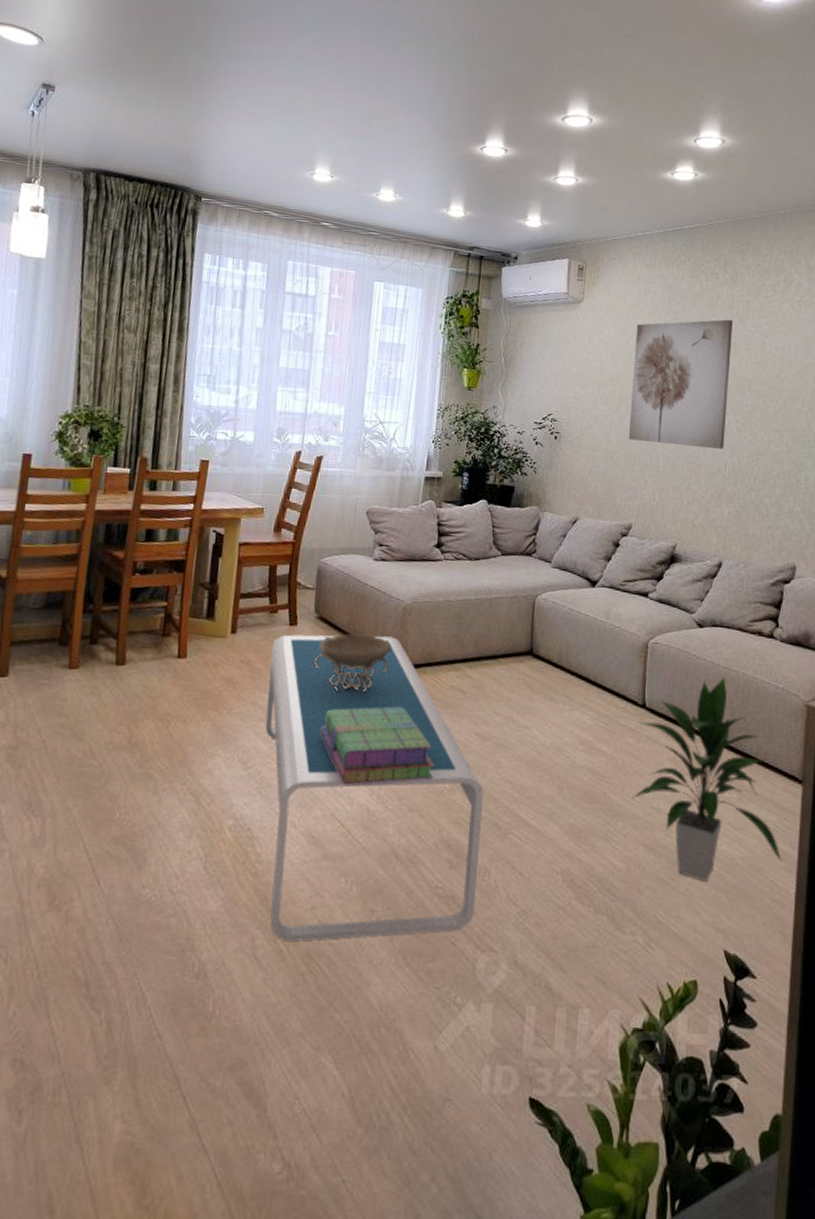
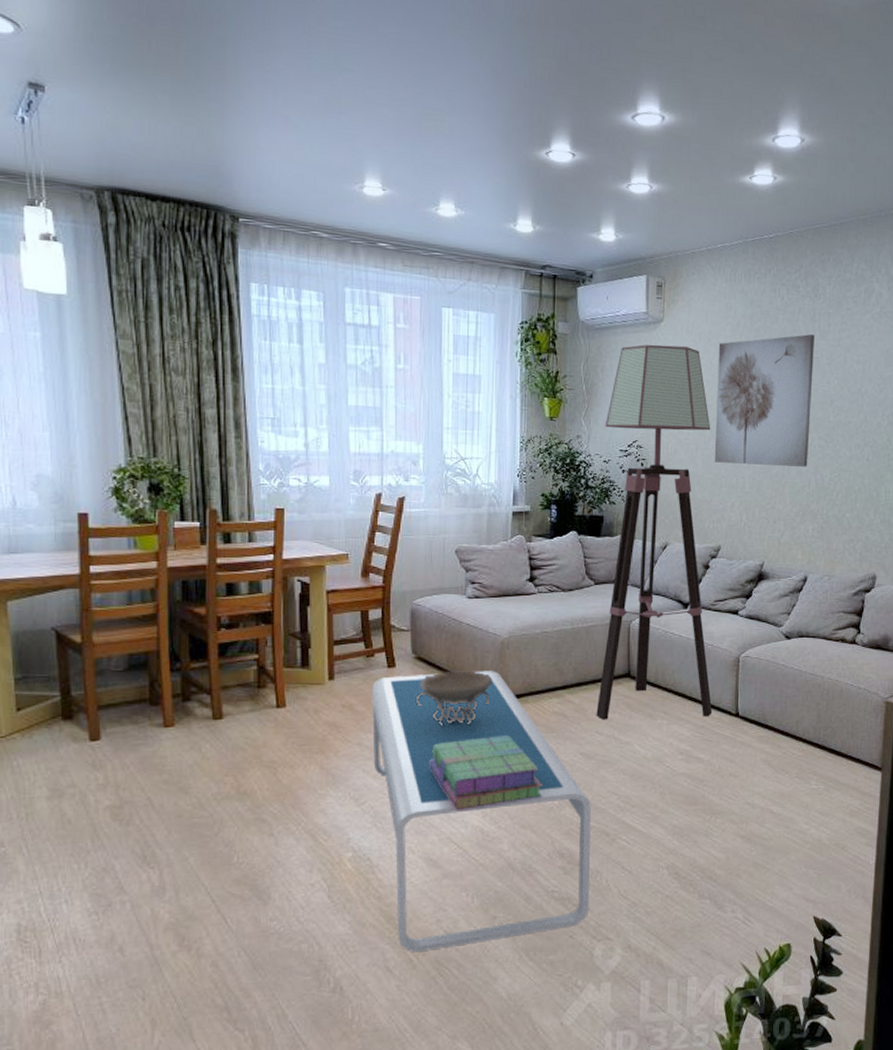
floor lamp: none [495,322,626,705] -> present [596,344,713,720]
indoor plant: present [633,677,782,883] -> none [729,682,863,863]

